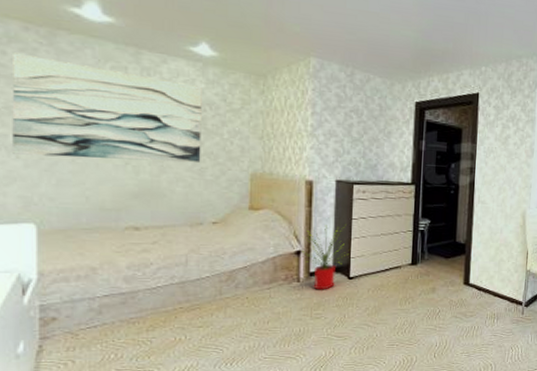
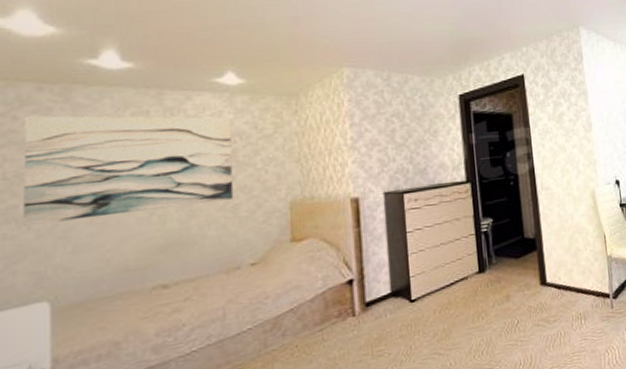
house plant: present [299,224,350,290] -> none [351,240,408,322]

